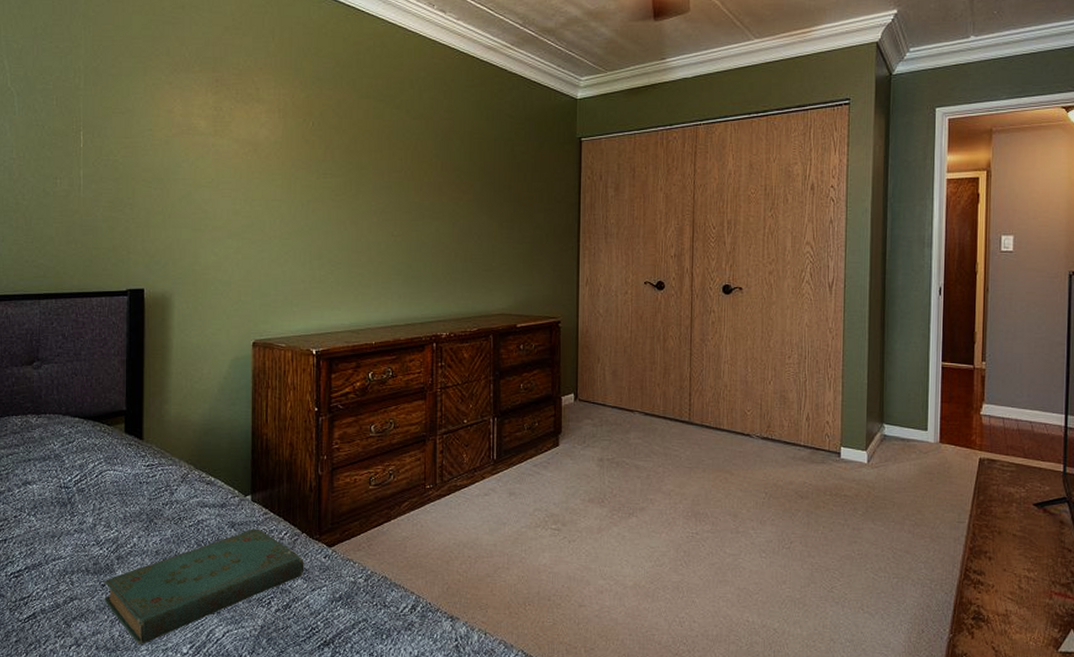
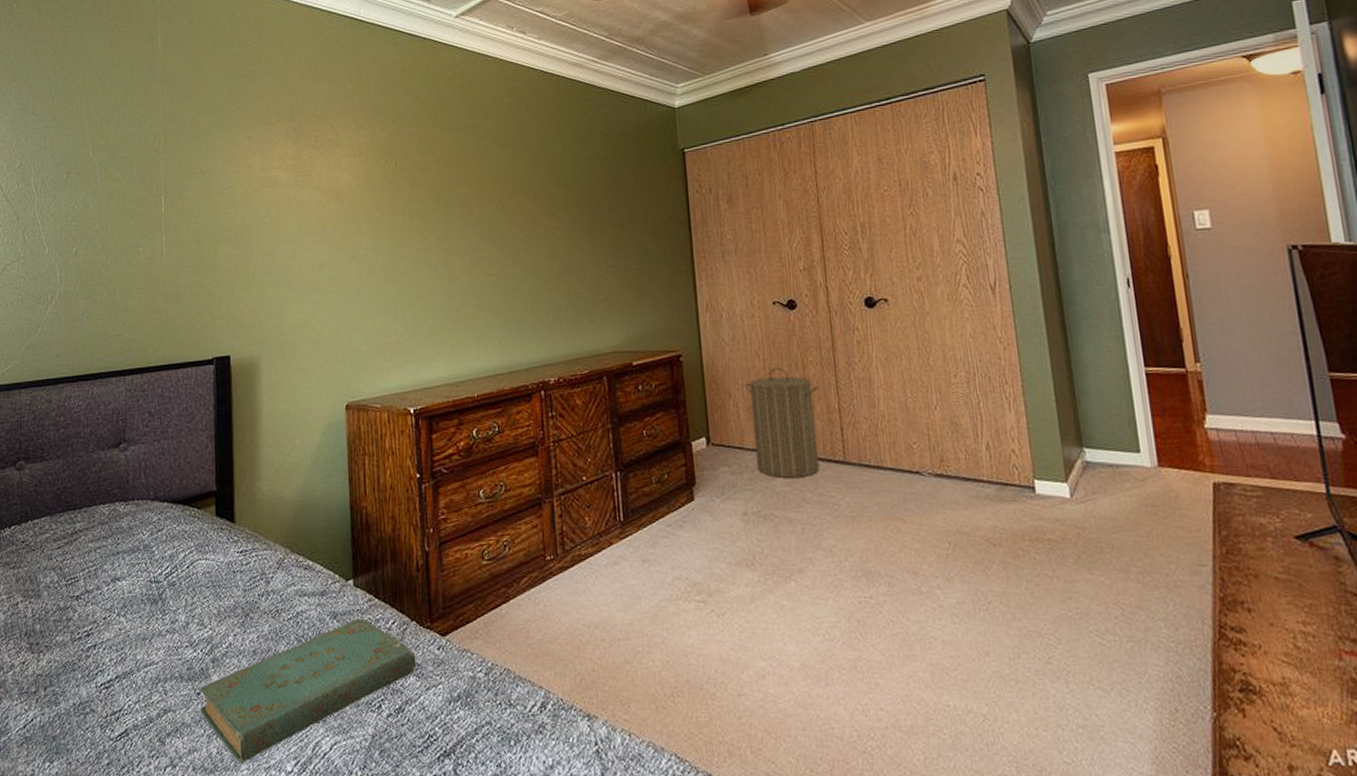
laundry hamper: none [612,339,675,432] -> present [745,367,820,478]

